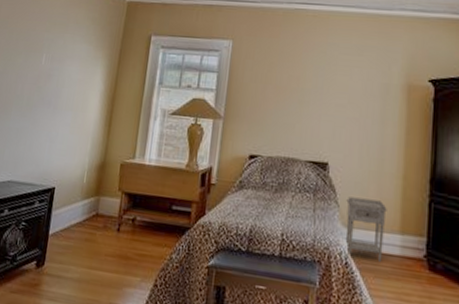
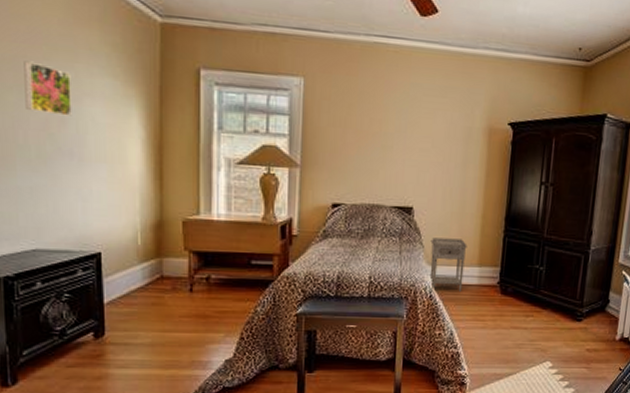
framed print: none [27,33,61,74] -> present [24,60,72,116]

